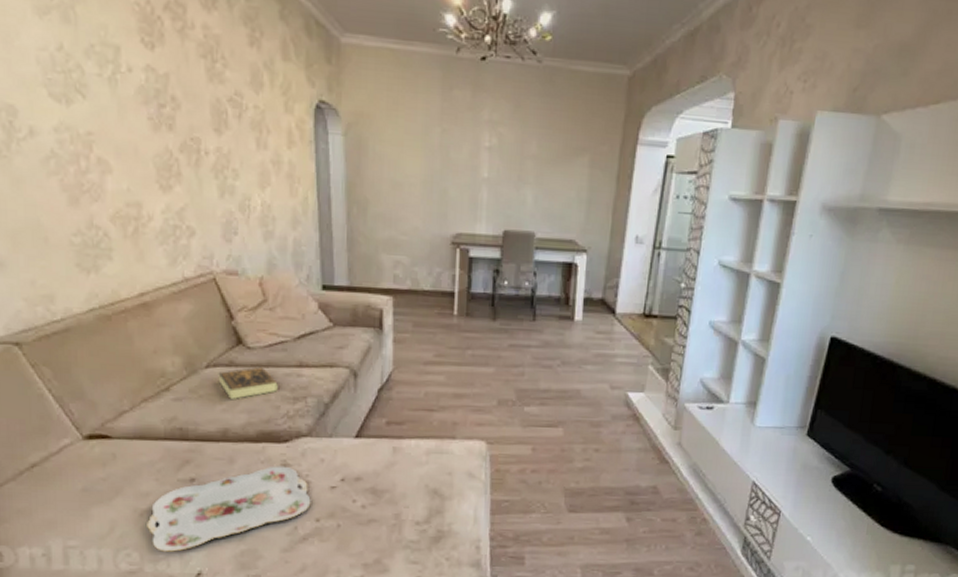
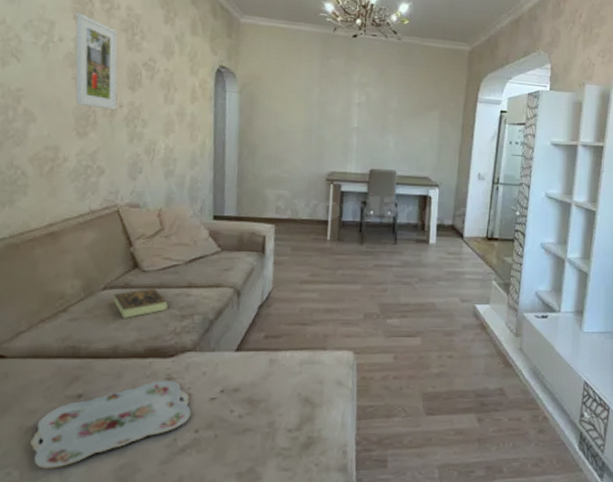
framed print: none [143,33,201,158] -> present [75,12,118,110]

